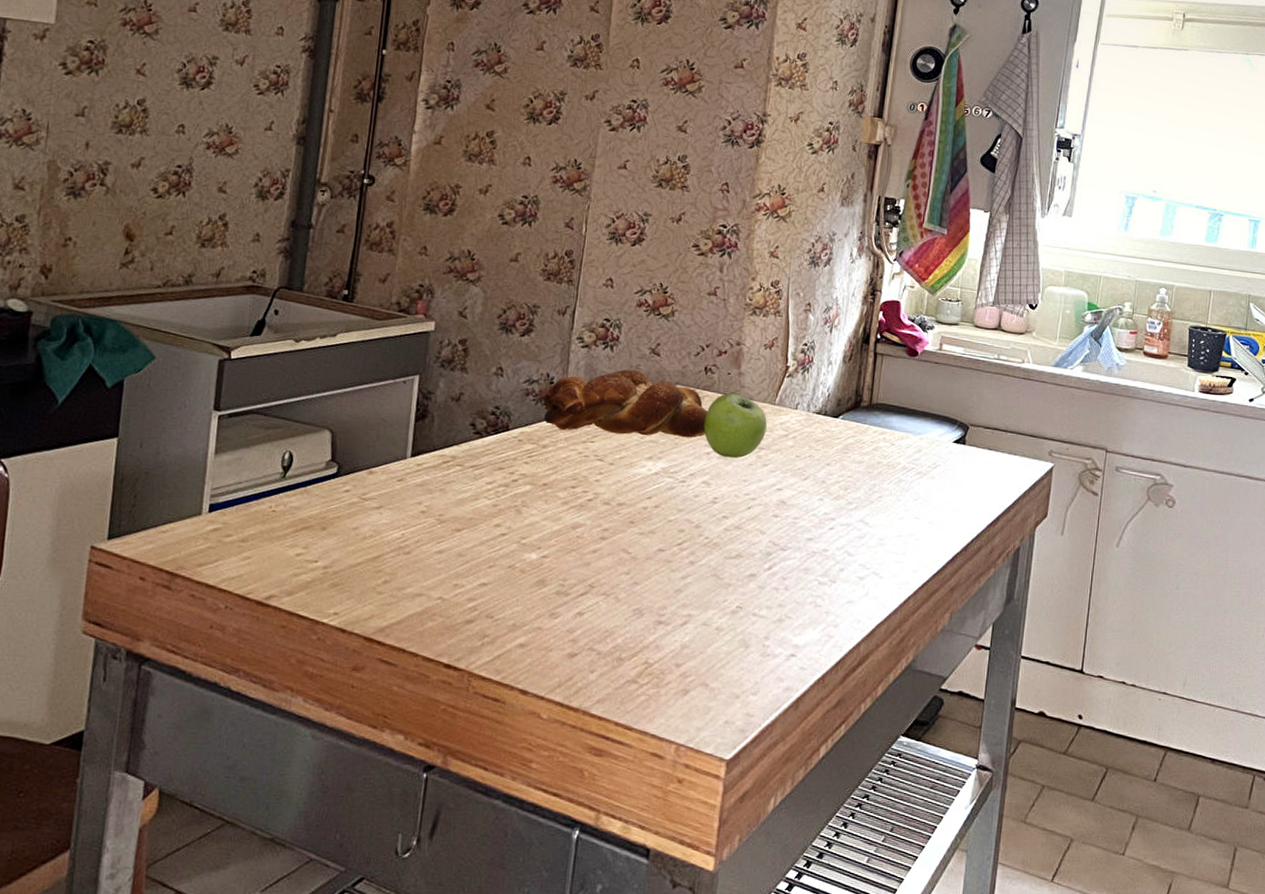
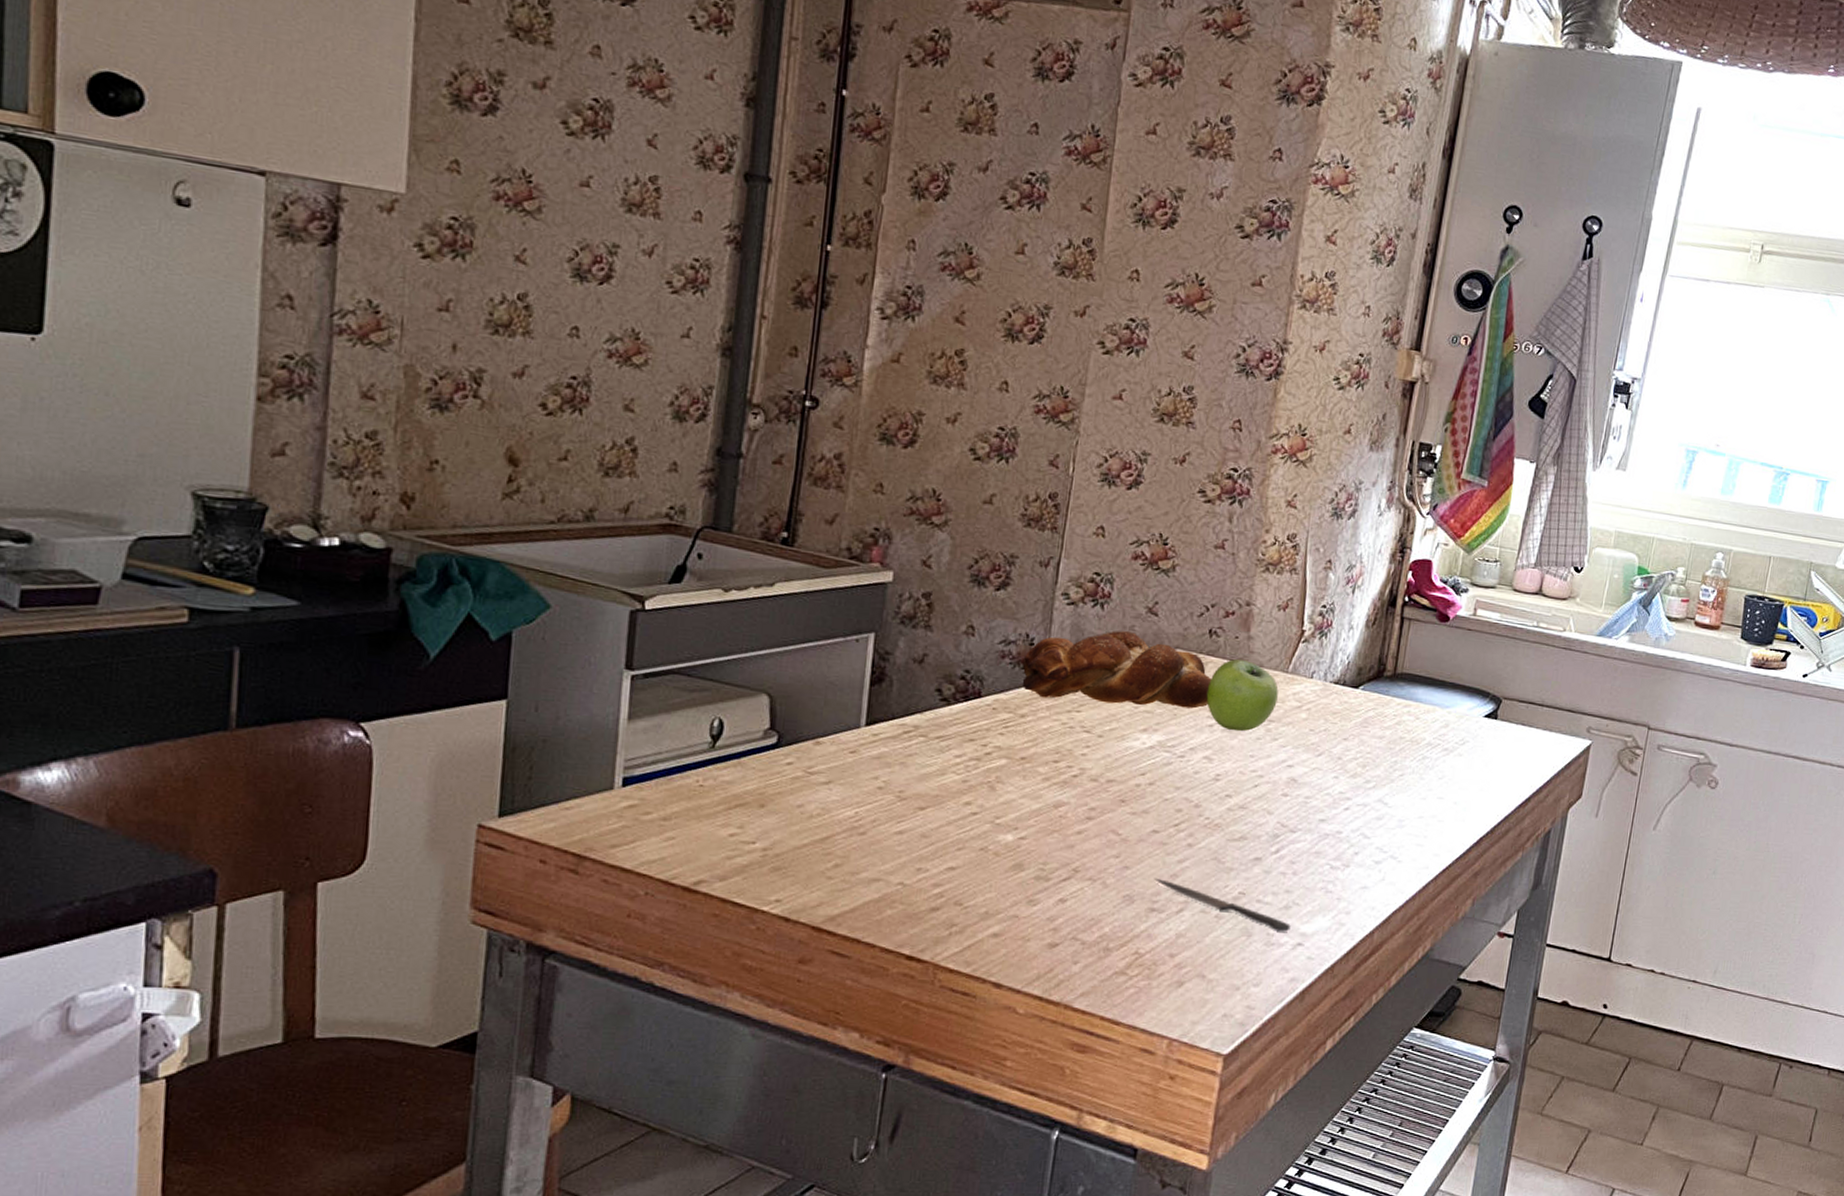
kitchen knife: none [660,592,784,643] -> present [1153,877,1291,932]

